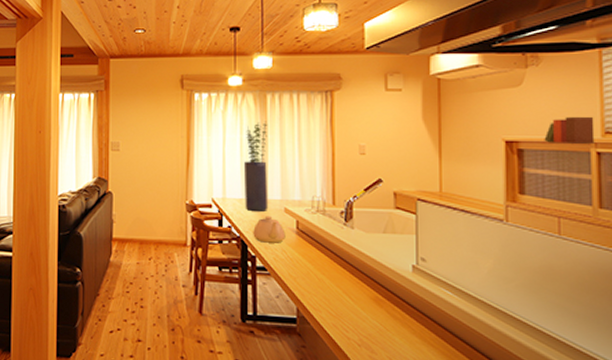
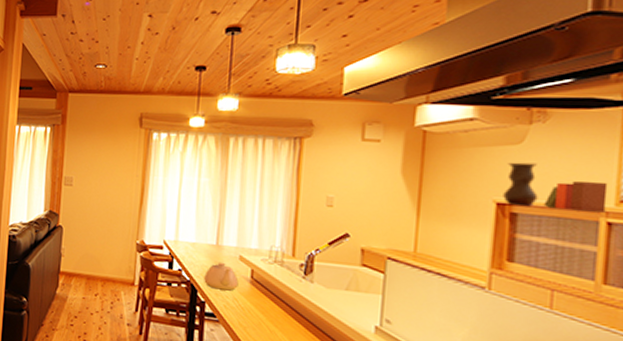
vase: present [243,121,268,211] -> none [197,165,229,258]
vase: none [510,103,539,143] -> present [503,162,538,207]

